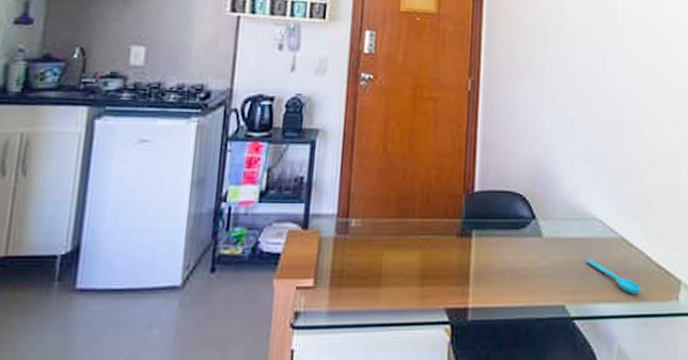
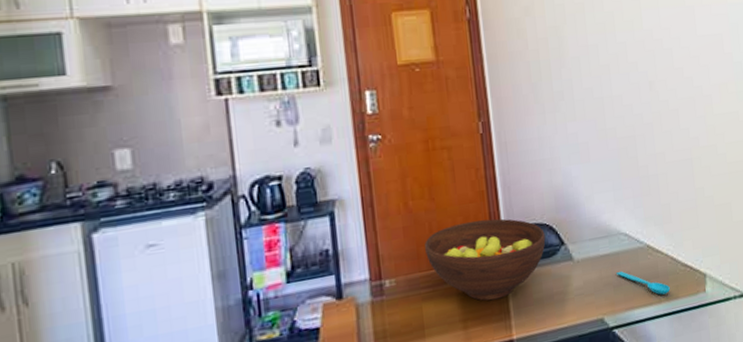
fruit bowl: none [395,176,517,262] -> present [425,218,546,301]

